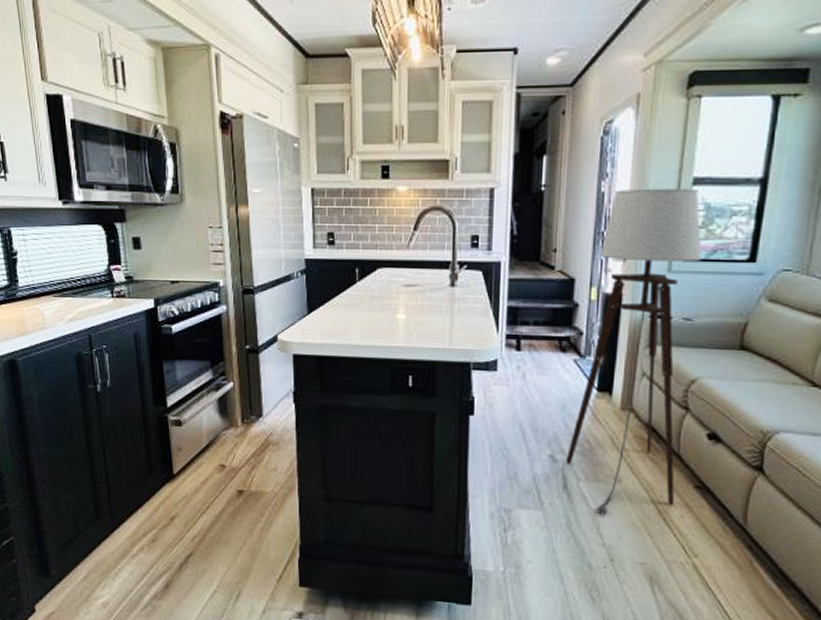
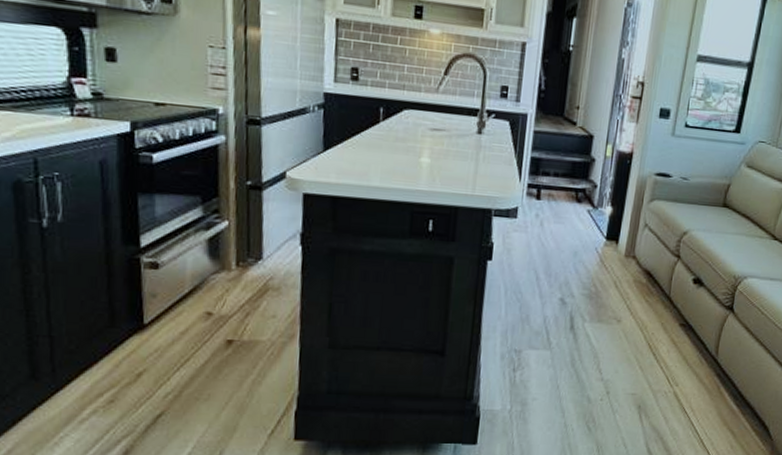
floor lamp: present [565,188,703,515] -> none [574,58,701,353]

